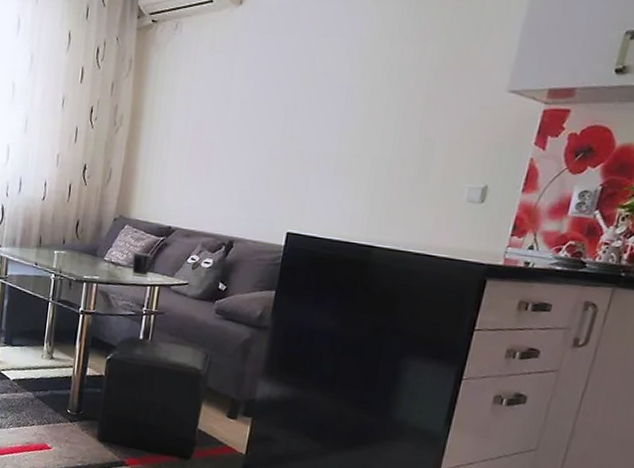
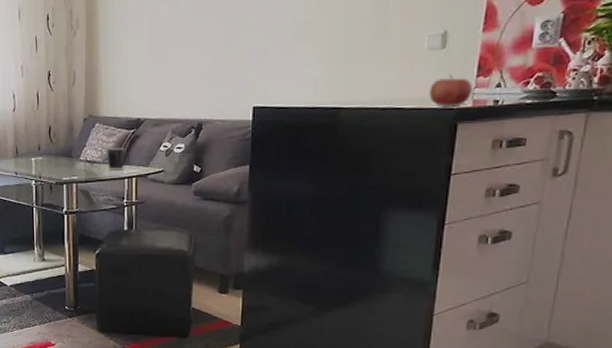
fruit: none [462,229,506,262] -> present [429,74,472,107]

